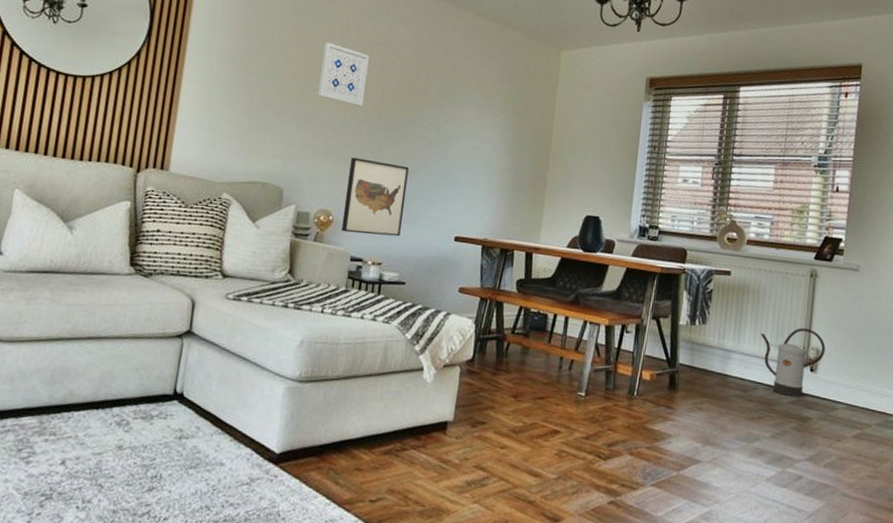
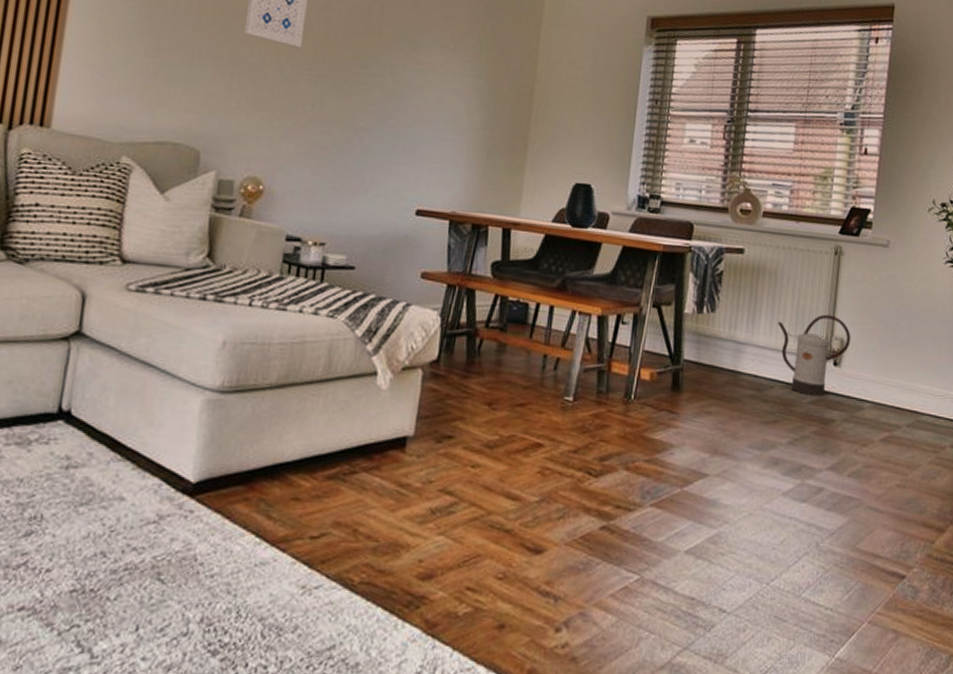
wall art: present [341,157,409,237] -> none [274,111,359,210]

